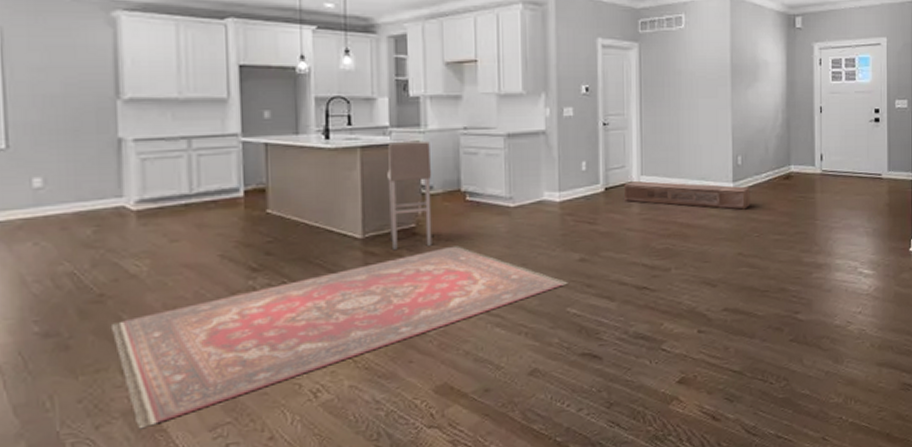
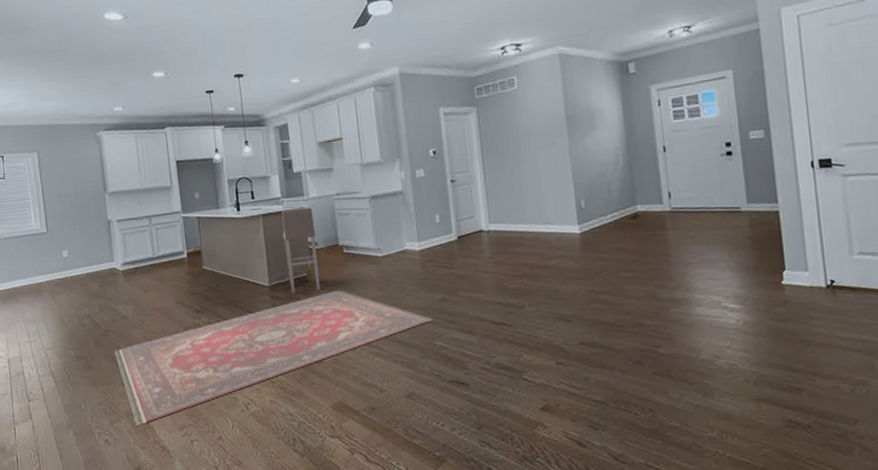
tv stand: present [624,181,750,210] -> none [475,228,598,250]

